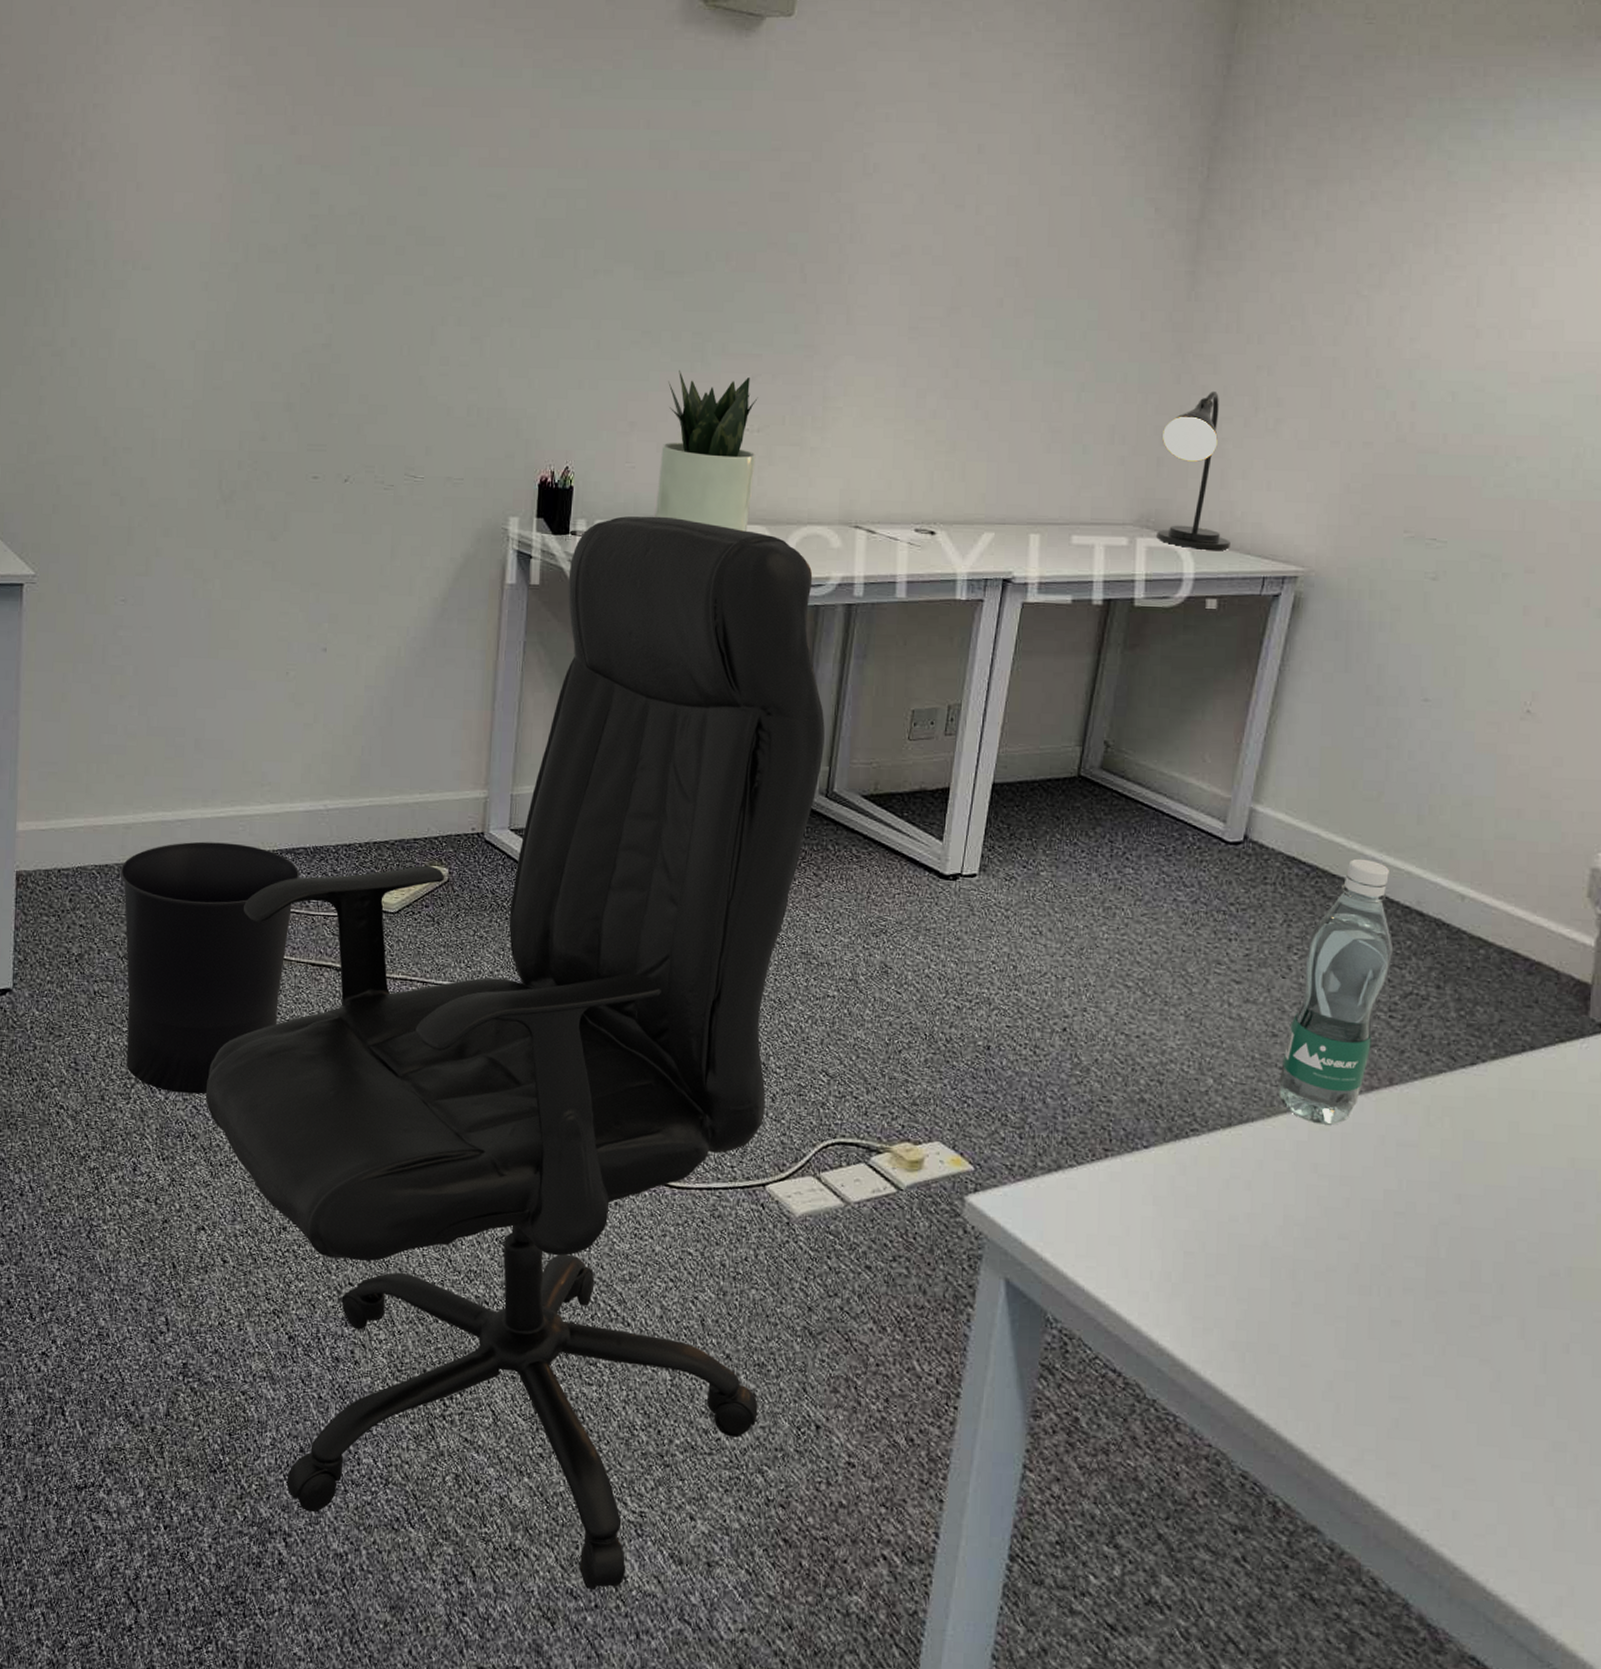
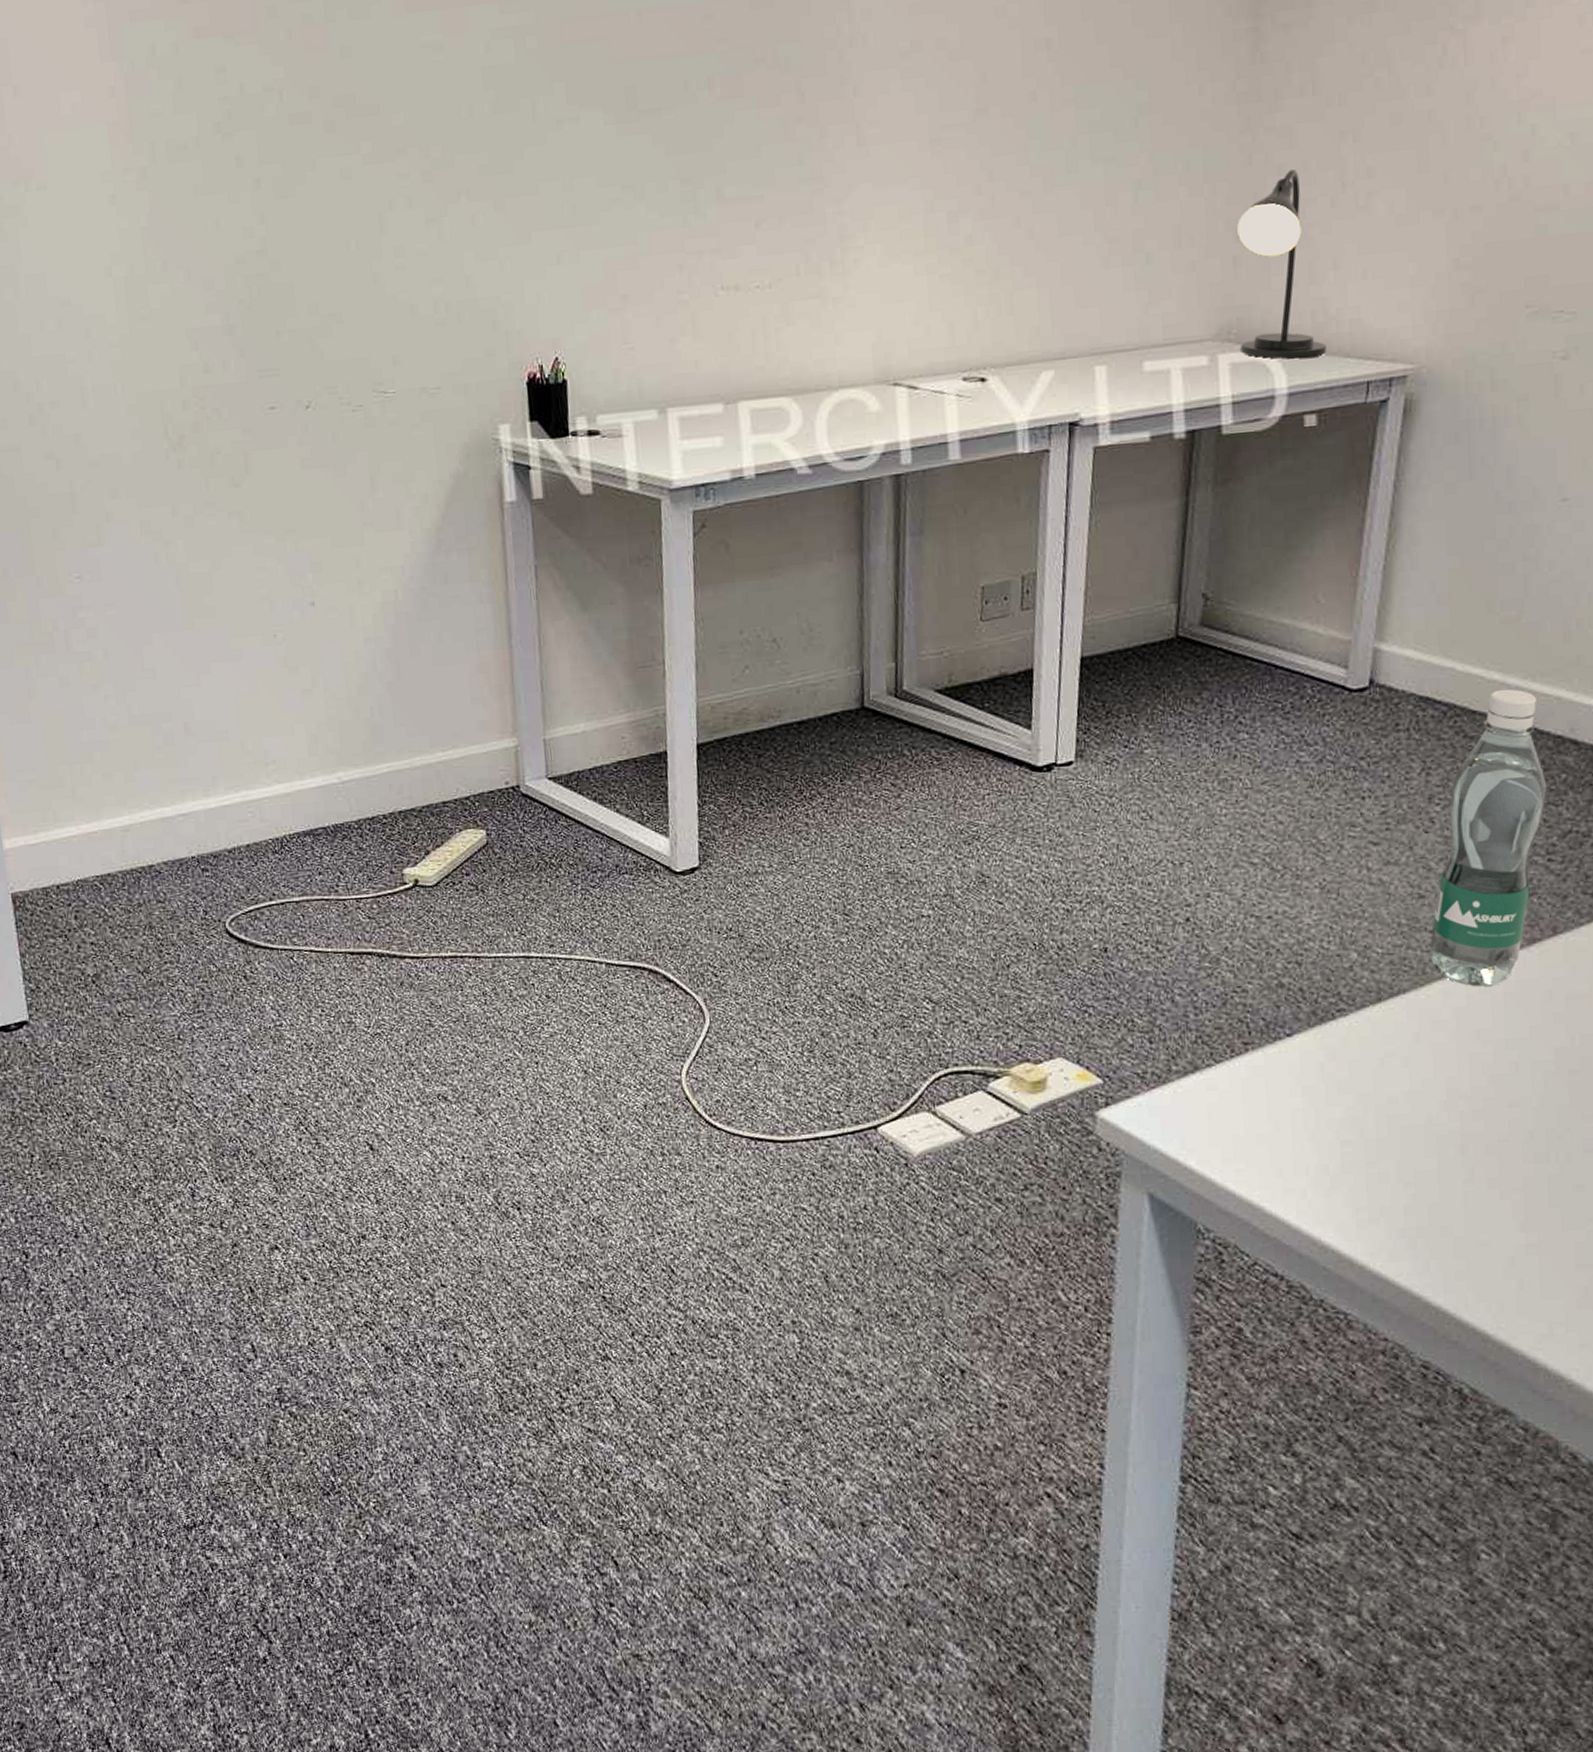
waste bin: present [120,841,300,1094] -> none [124,832,323,1109]
office chair: present [205,516,825,1591] -> none [255,400,897,1565]
planter: present [655,369,758,532] -> none [659,225,772,407]

